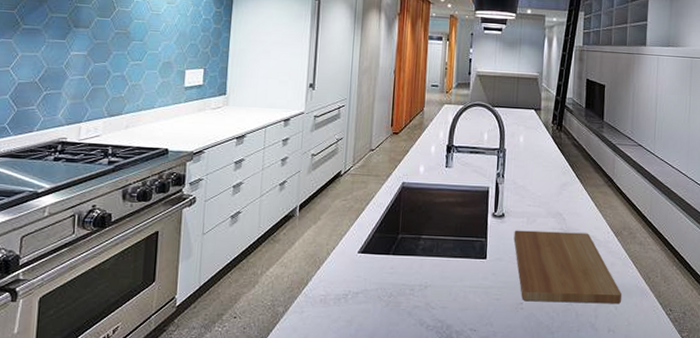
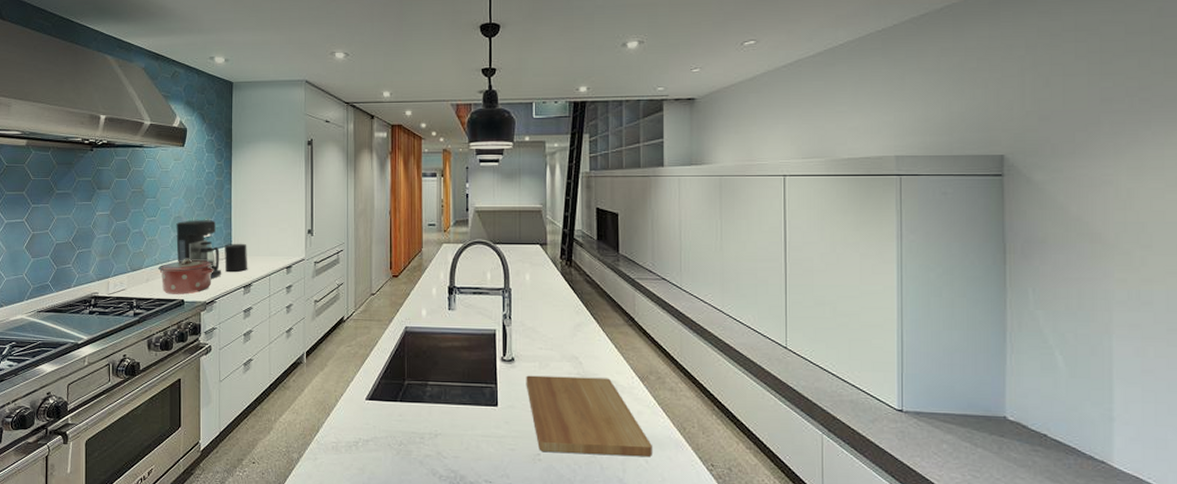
casserole: none [141,106,205,143] -> present [158,259,214,295]
coffee maker: none [163,66,213,129] -> present [176,220,222,280]
pen holder: none [217,93,243,123] -> present [224,243,247,273]

